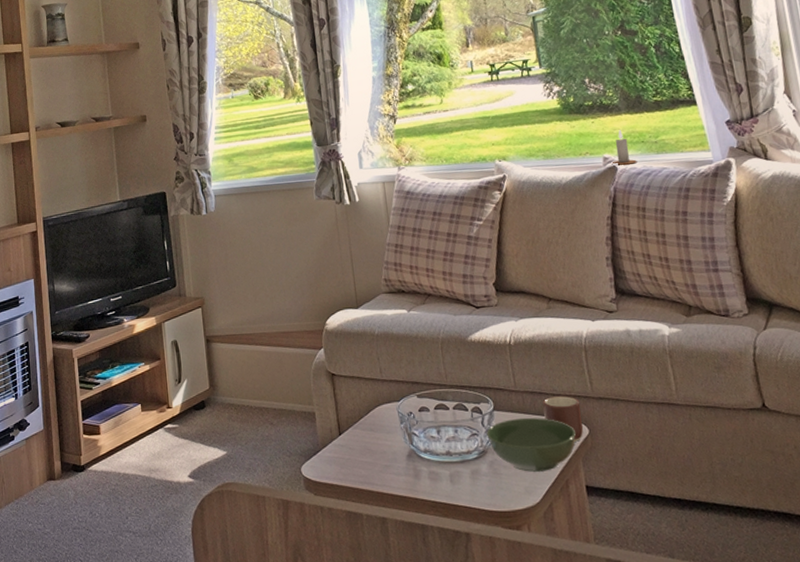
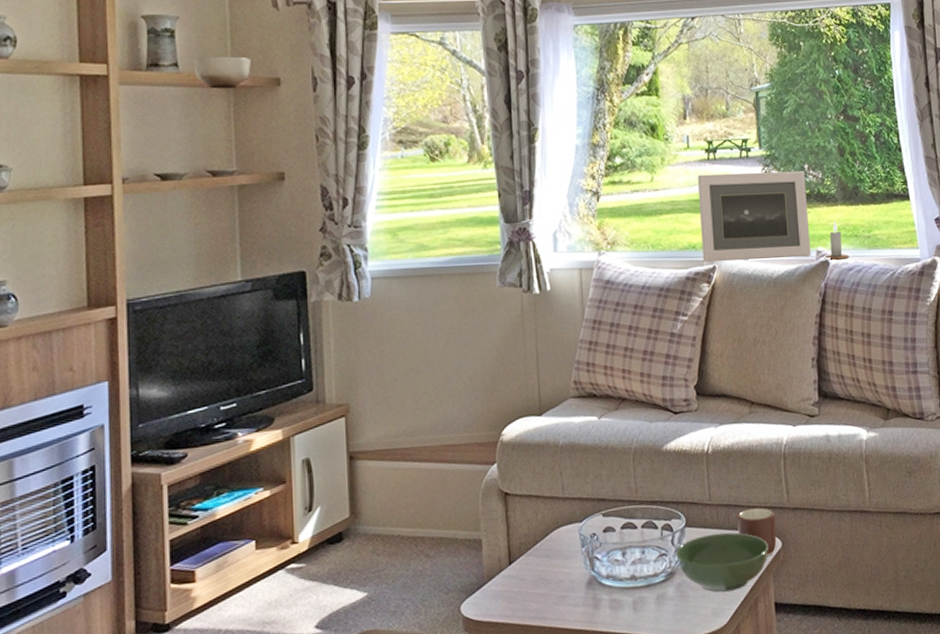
bowl: none [77,29,118,55] -> present [192,56,251,89]
picture frame: none [482,84,598,172] -> present [697,170,811,262]

